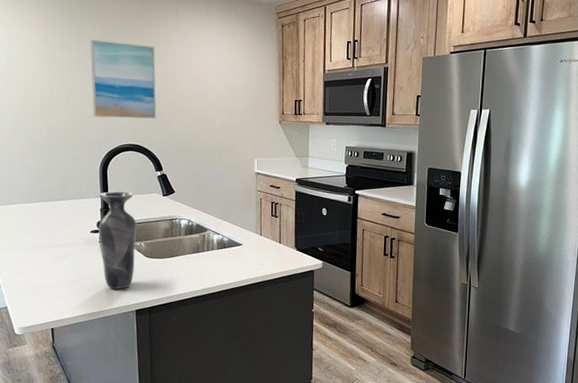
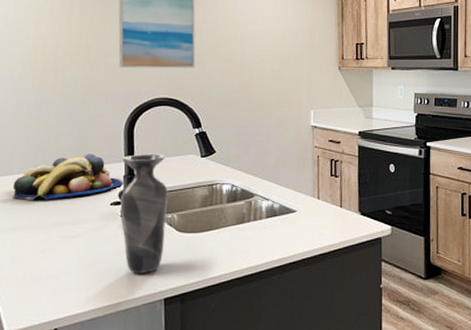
fruit bowl: none [13,189,100,226] -> present [12,154,123,200]

